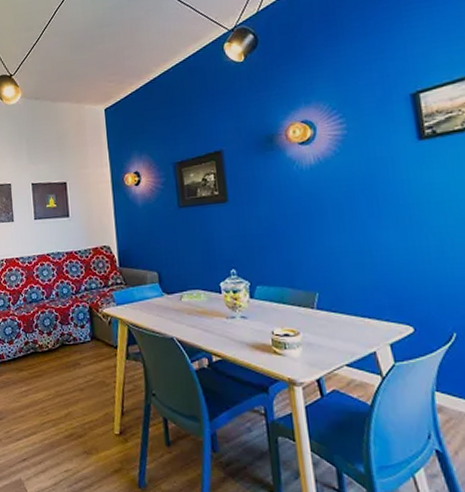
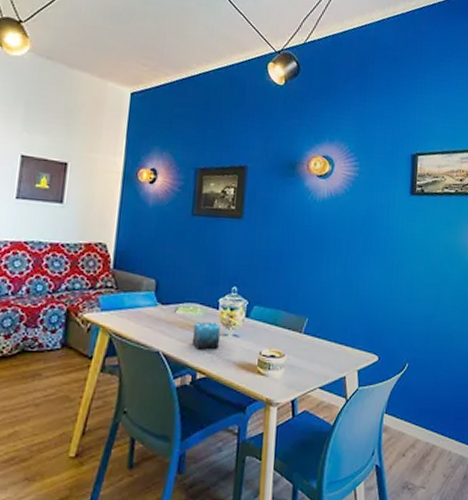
candle: none [200,306,229,334] -> present [191,321,221,350]

